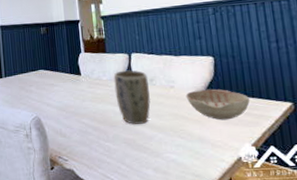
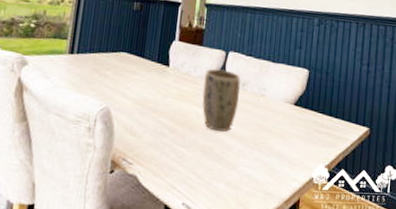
decorative bowl: present [185,89,250,120] -> none [274,102,333,138]

